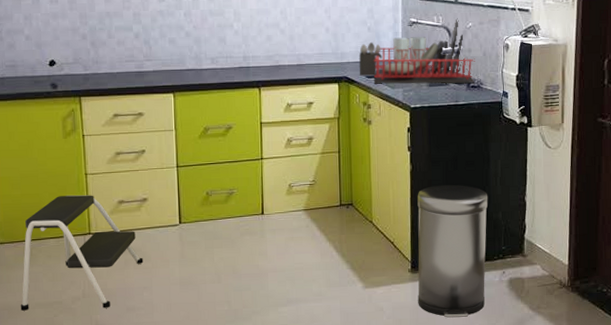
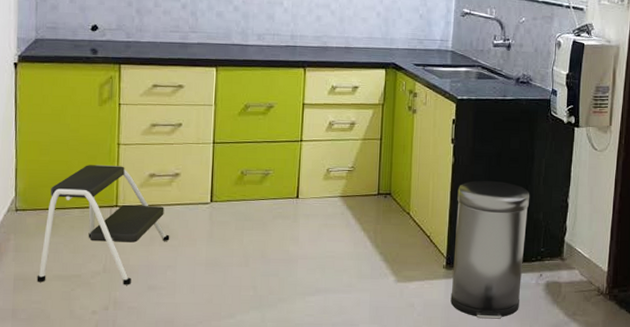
dish rack: present [359,18,476,84] -> none [407,12,526,79]

